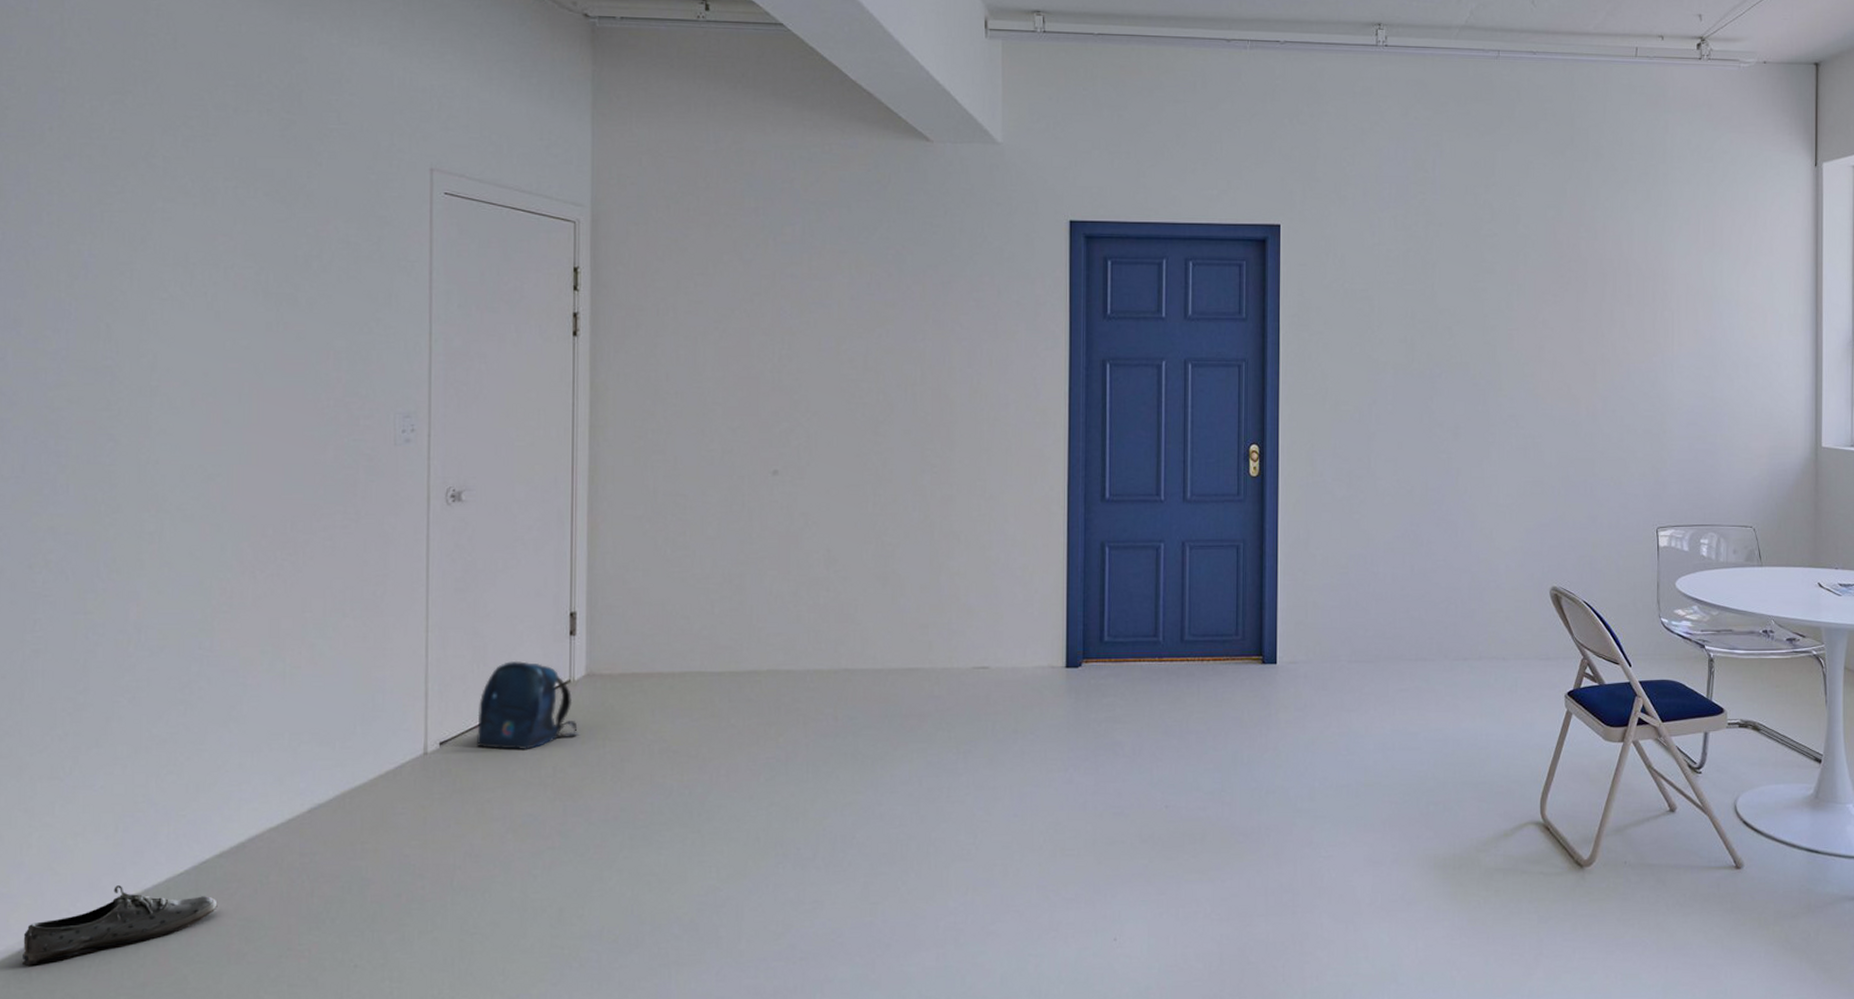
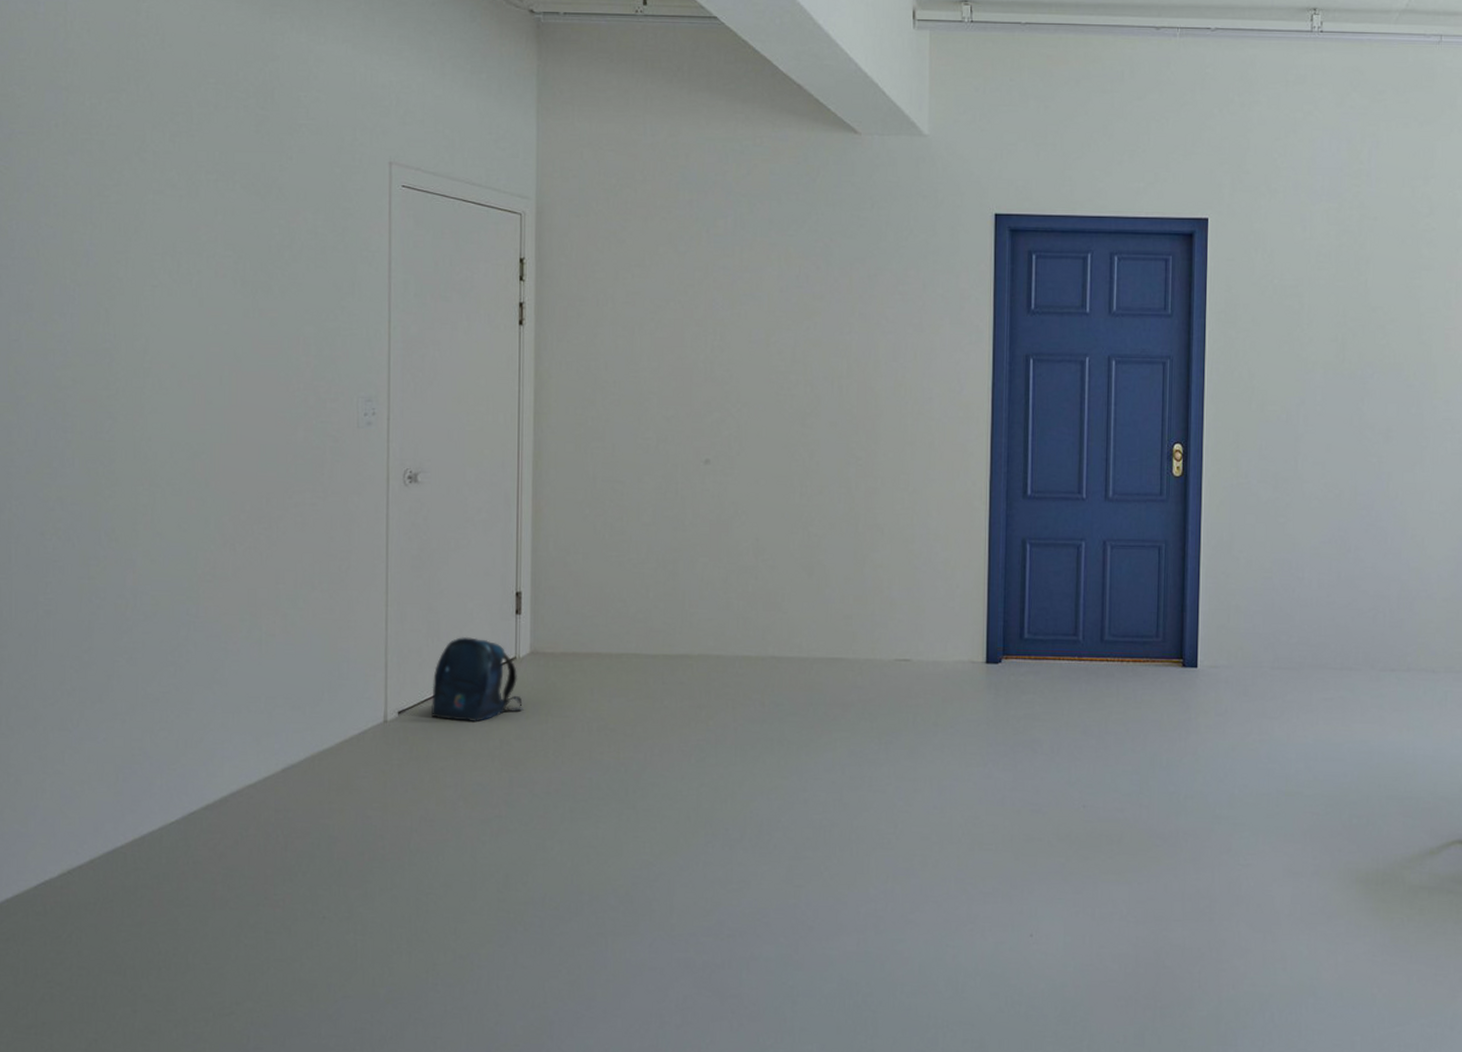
shoe: present [23,885,218,966] -> none [39,831,204,900]

